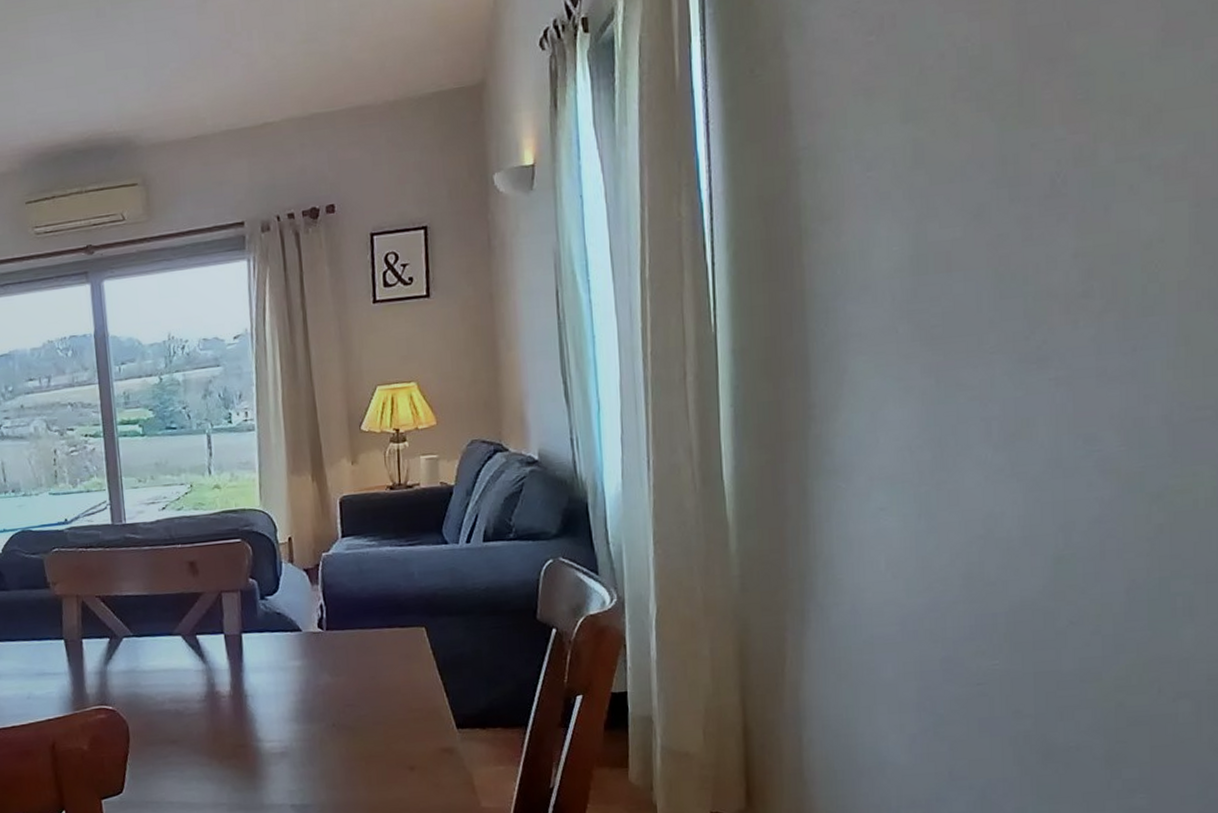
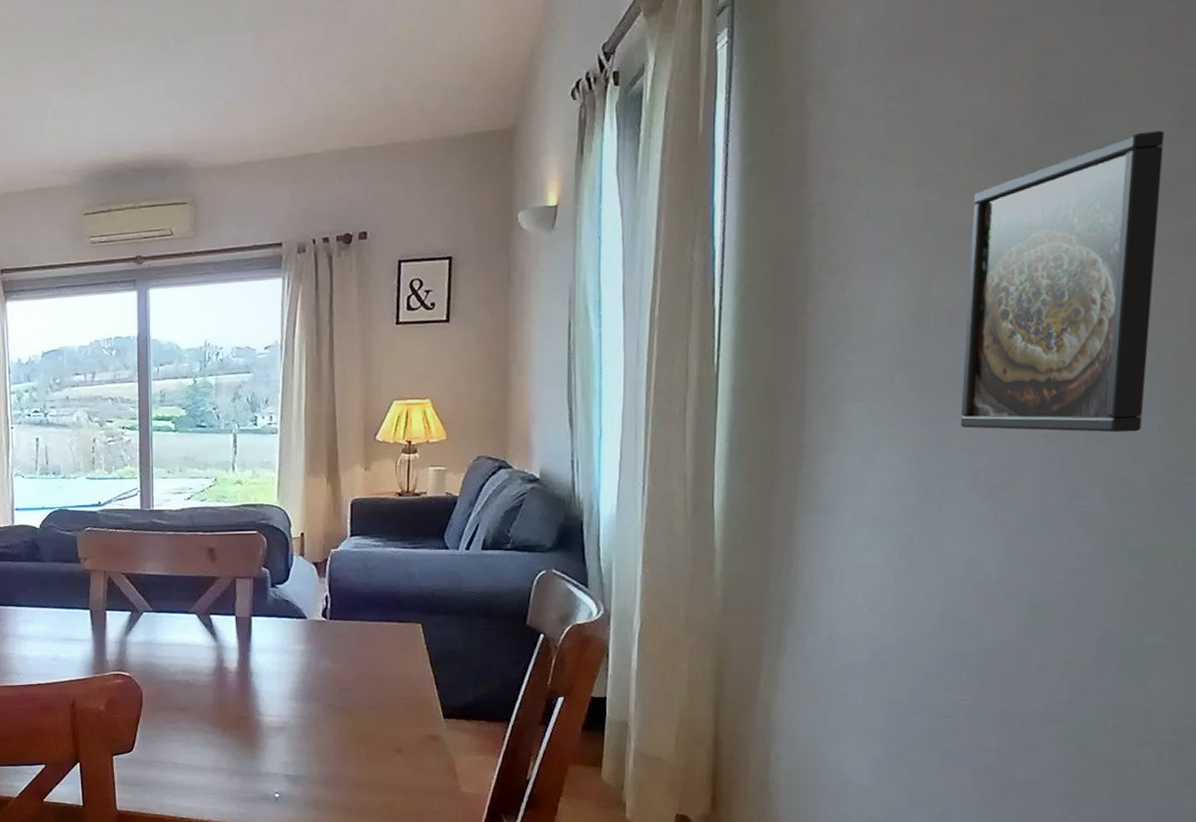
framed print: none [962,51,1151,376] -> present [960,130,1164,433]

